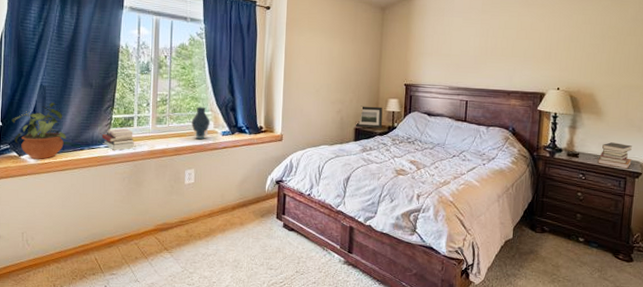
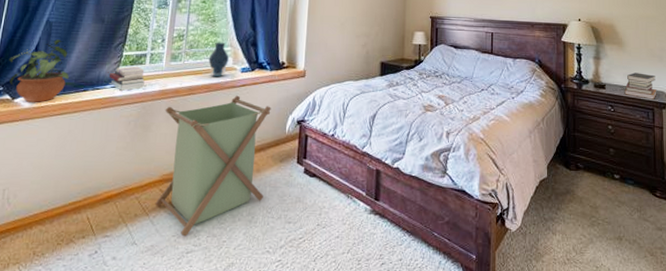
laundry basket: none [152,156,251,277] -> present [155,95,271,237]
picture frame: present [355,106,383,129] -> none [381,39,409,63]

